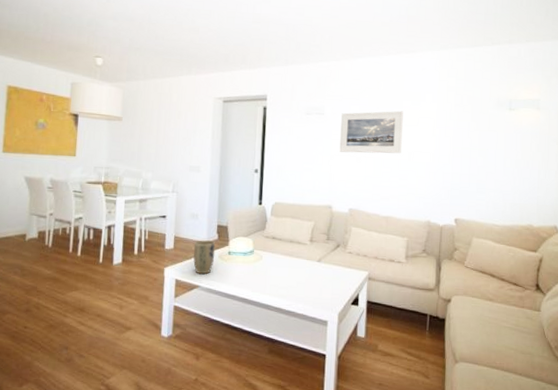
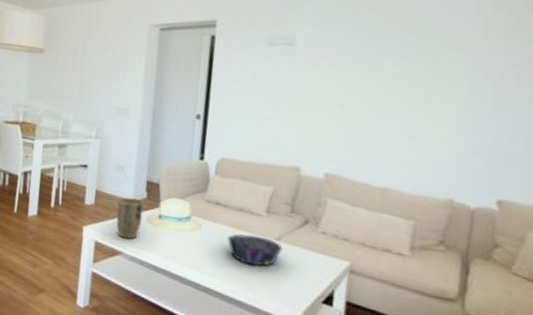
decorative bowl: none [282,260,323,283] -> present [227,234,283,267]
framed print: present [339,110,403,154] -> none [314,39,417,101]

